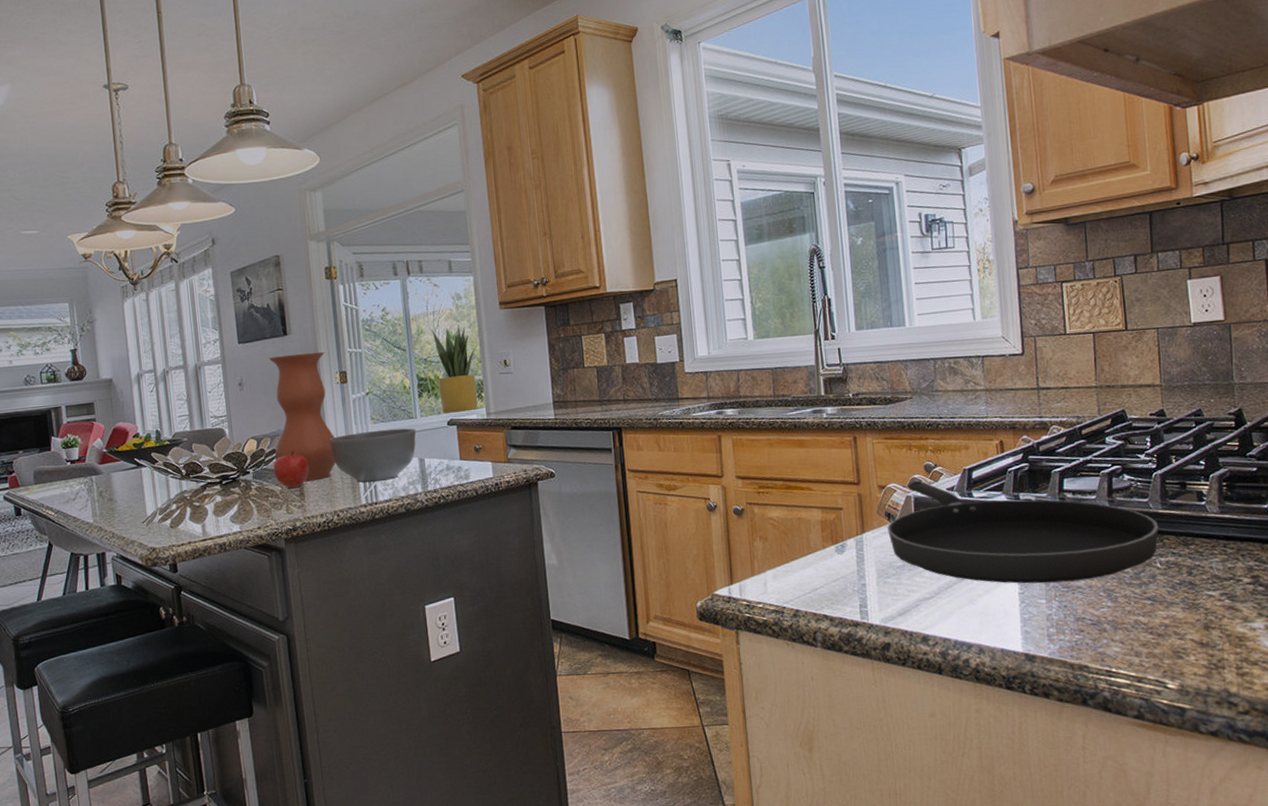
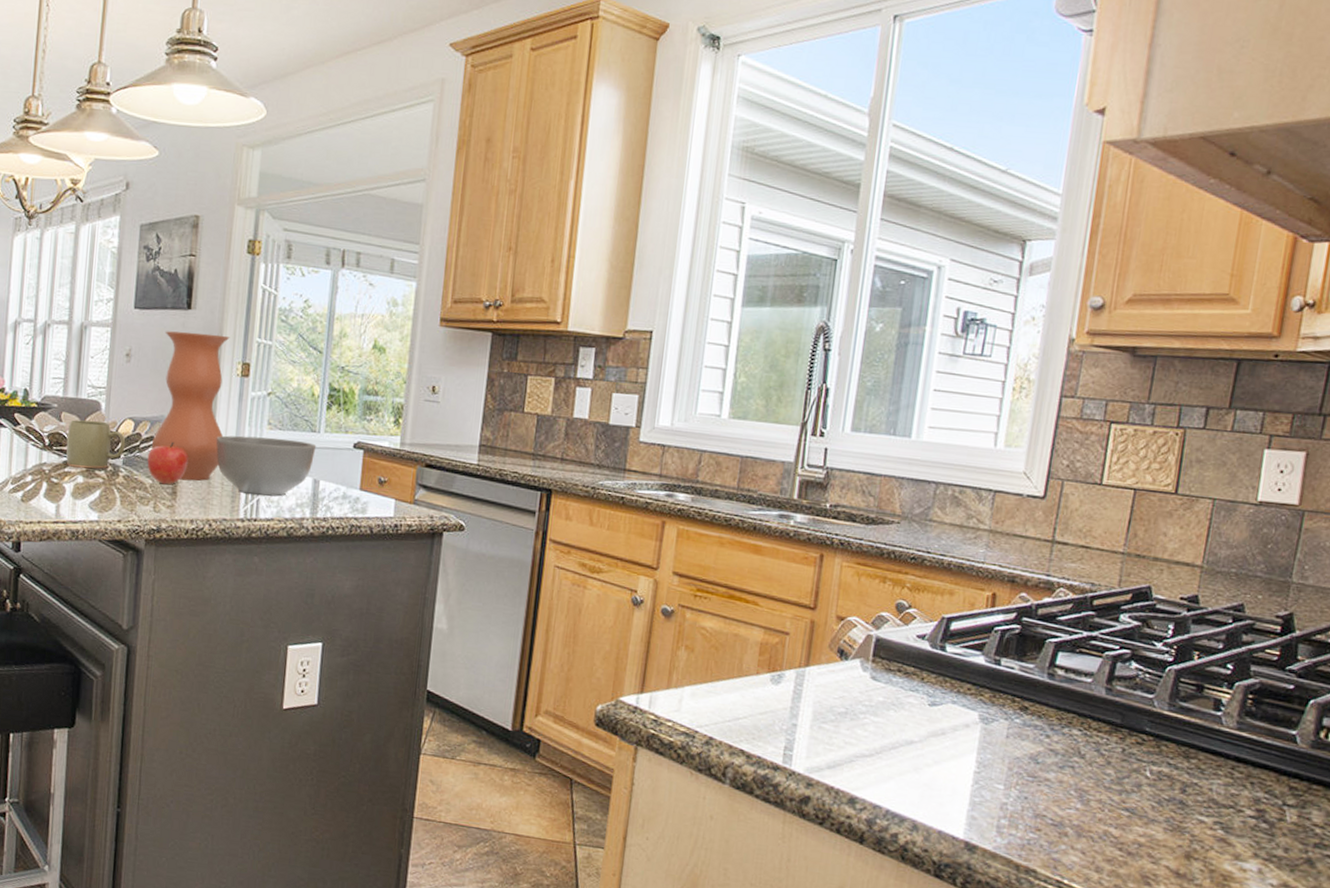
mug: none [199,445,253,490] -> present [66,420,126,469]
planter: present [432,323,478,414] -> none [350,334,404,437]
frying pan: present [887,481,1159,584] -> none [836,619,1159,774]

